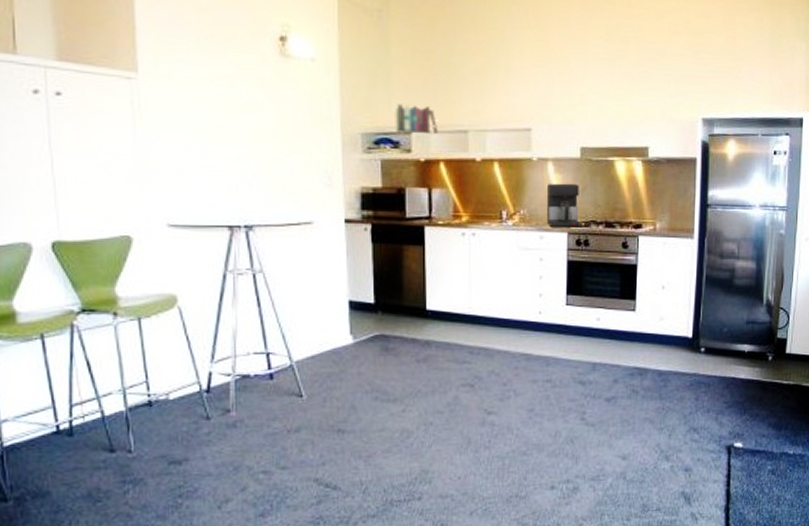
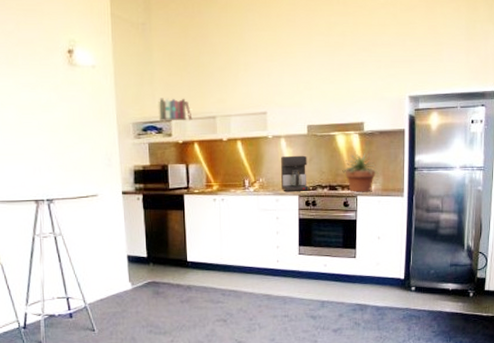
potted plant: none [621,184,665,233] -> present [342,153,379,193]

